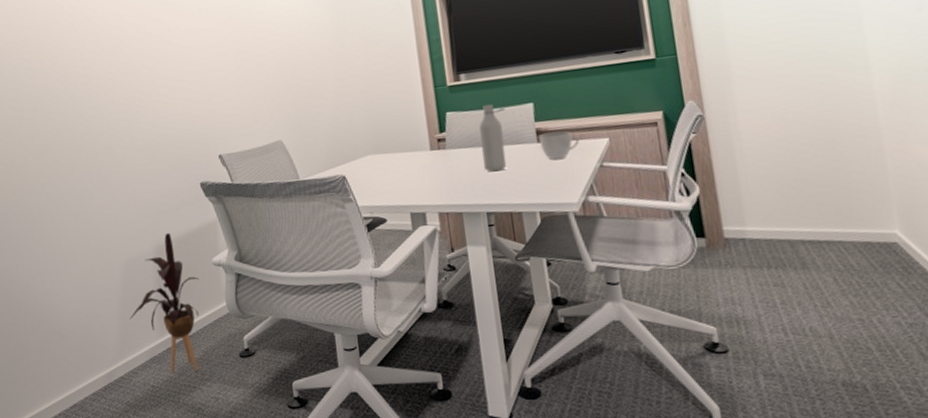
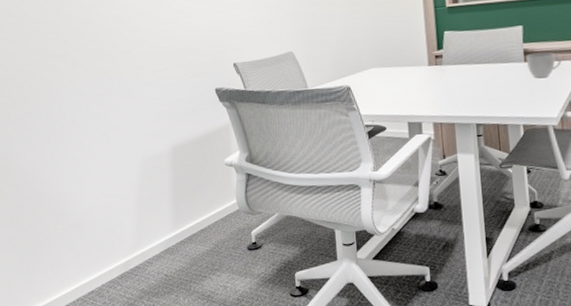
house plant: present [129,232,200,374] -> none [145,134,213,264]
water bottle: present [479,104,507,172] -> none [473,25,498,87]

